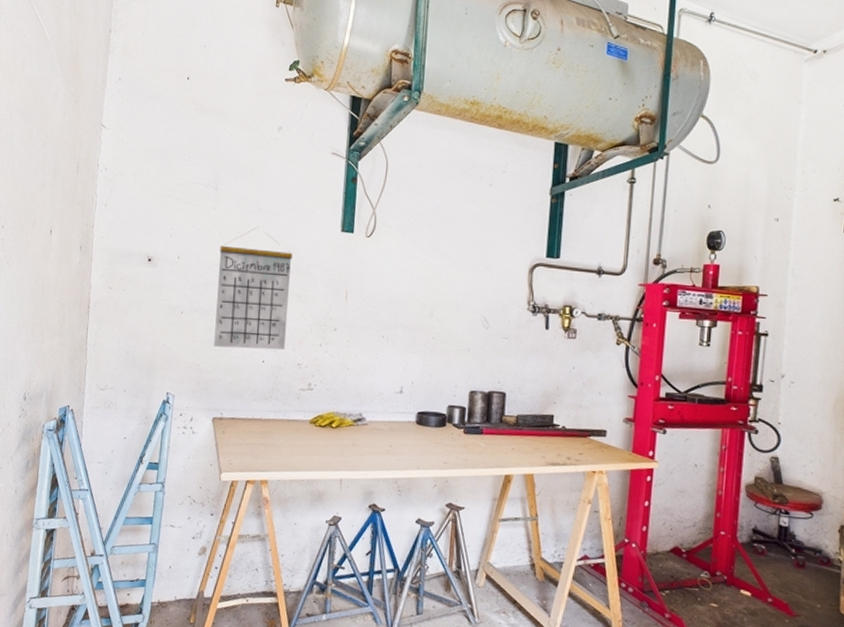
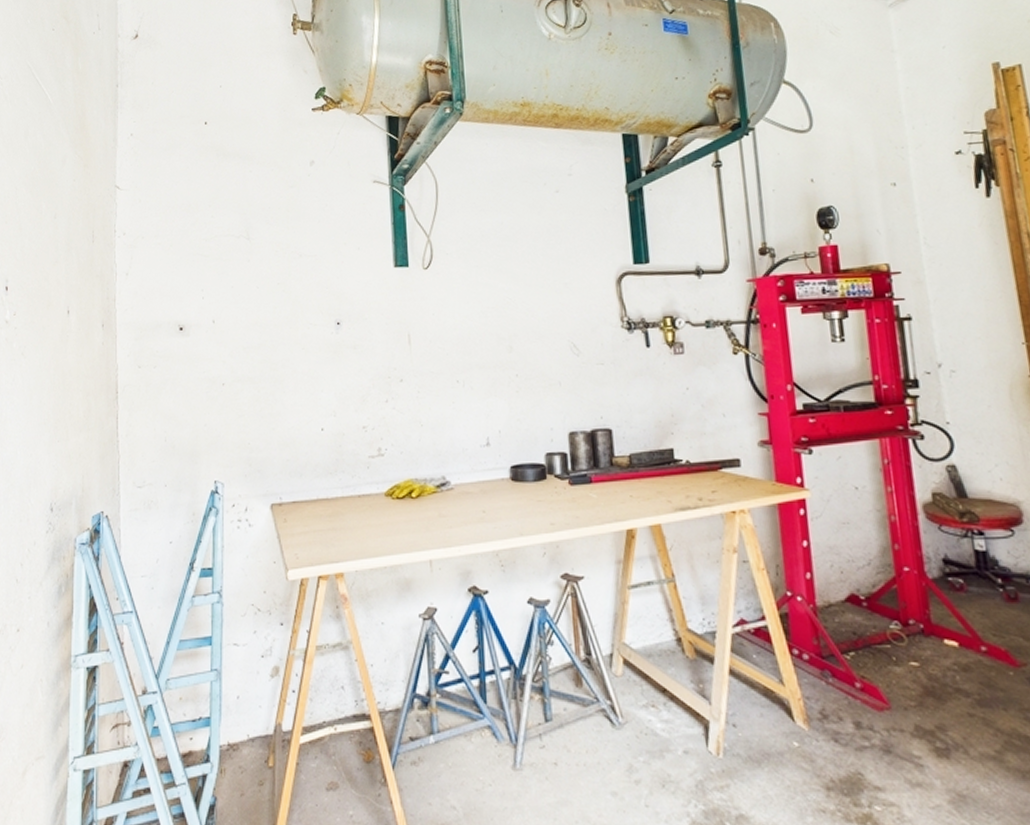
calendar: present [214,226,293,350] -> none [259,274,346,419]

